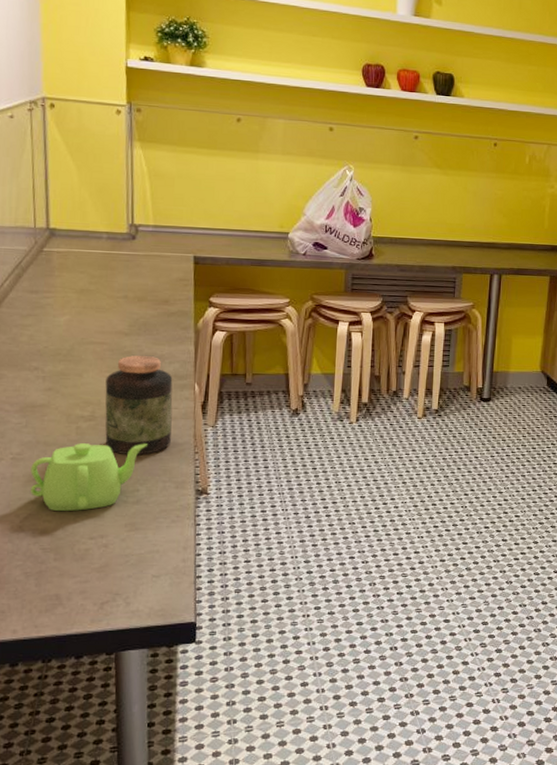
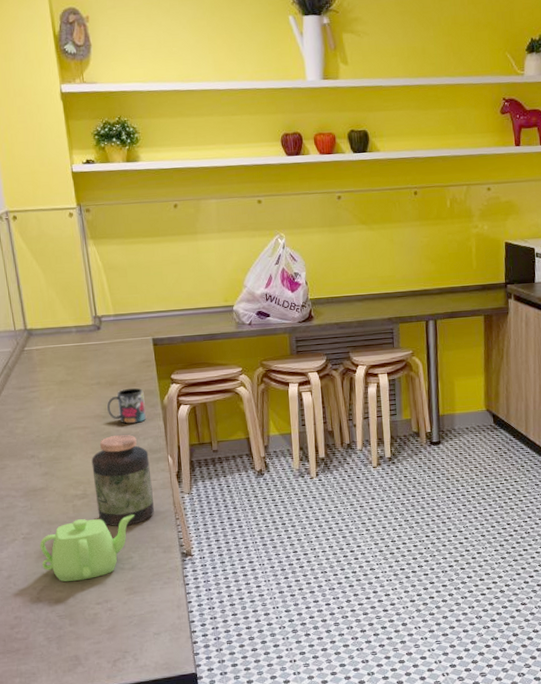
mug: none [132,306,177,345] -> present [107,387,147,424]

